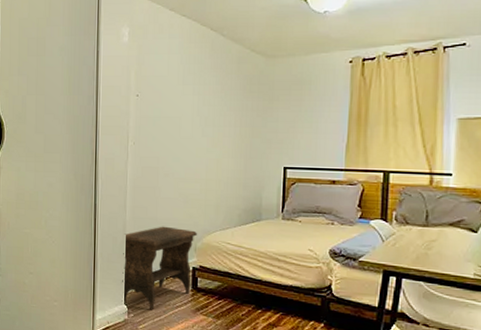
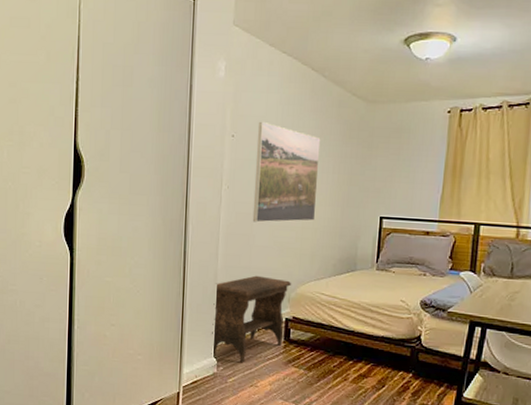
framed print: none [158,80,222,176] -> present [252,121,321,223]

